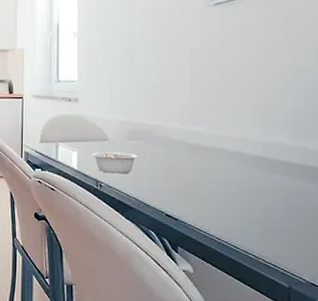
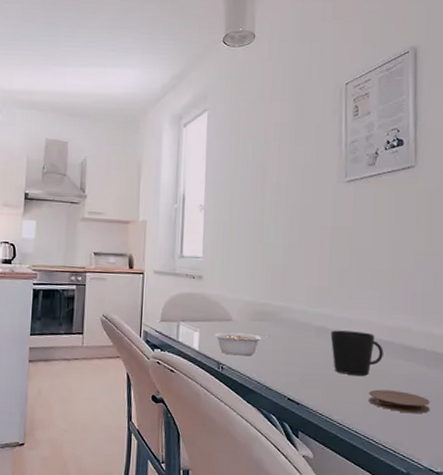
cup: none [205,147,258,191] -> present [330,330,383,376]
coaster: none [245,204,308,228] -> present [368,389,430,413]

